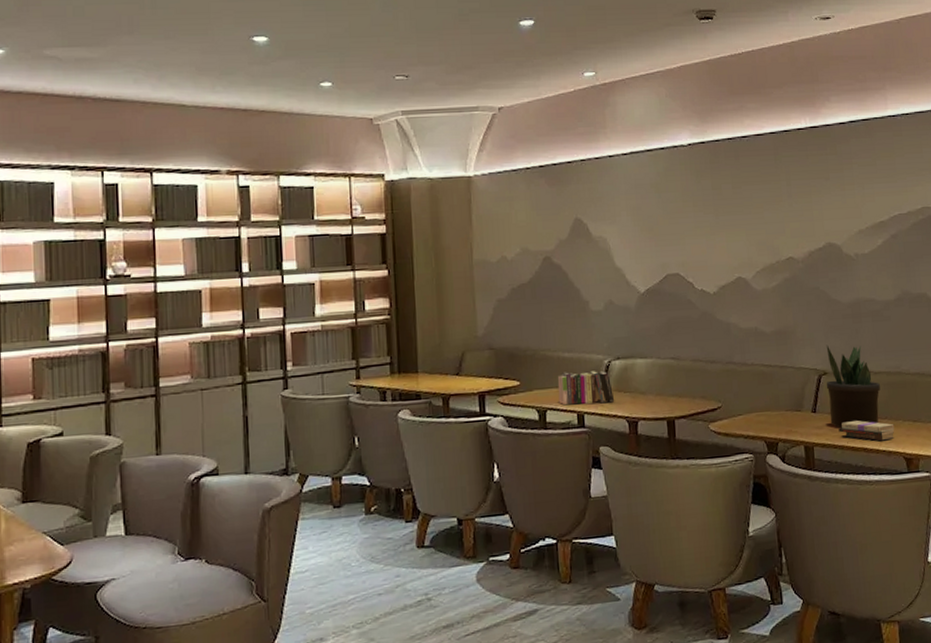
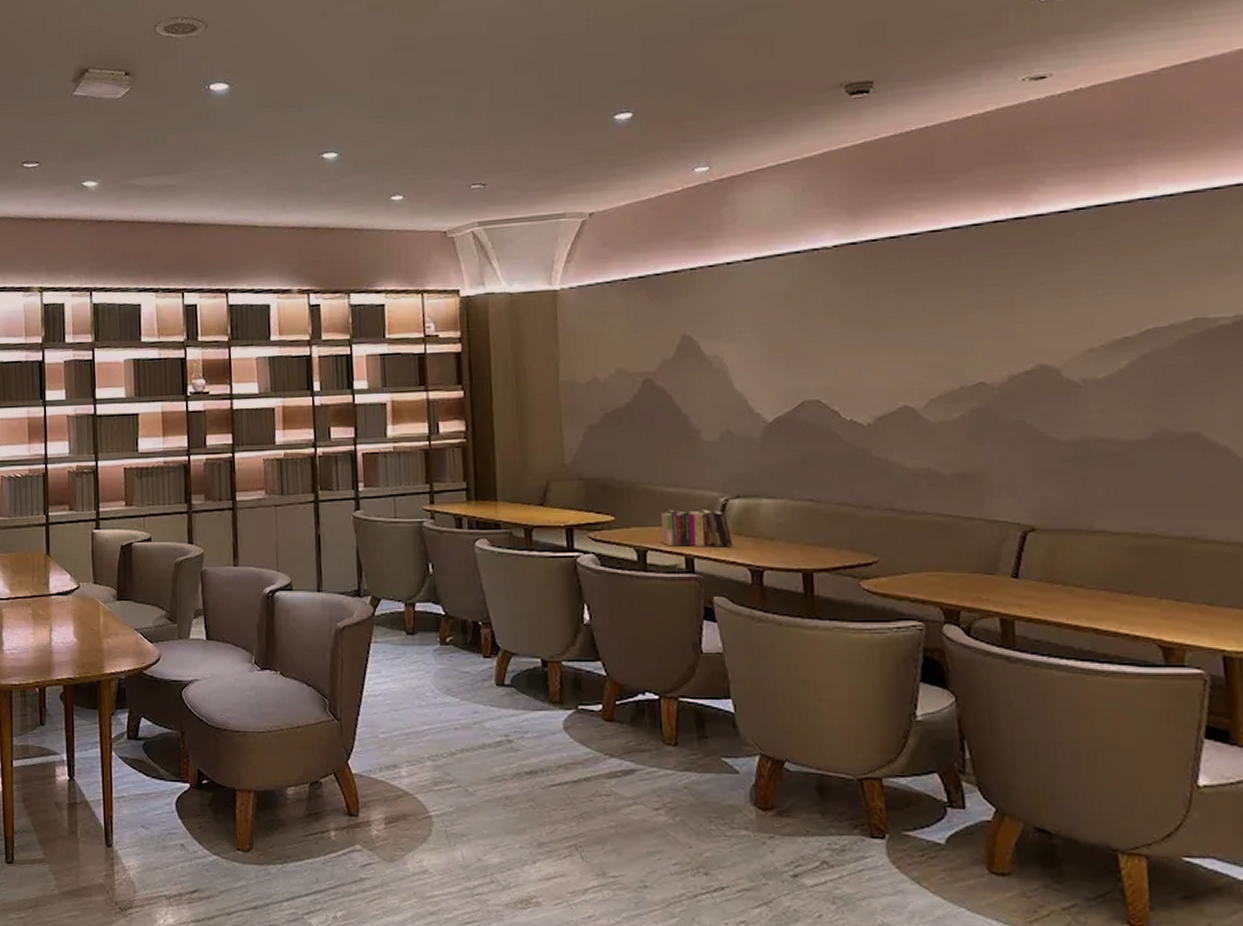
planter: present [826,345,880,428] -> none [1034,494,1121,600]
books: present [838,420,895,442] -> none [1053,593,1145,622]

